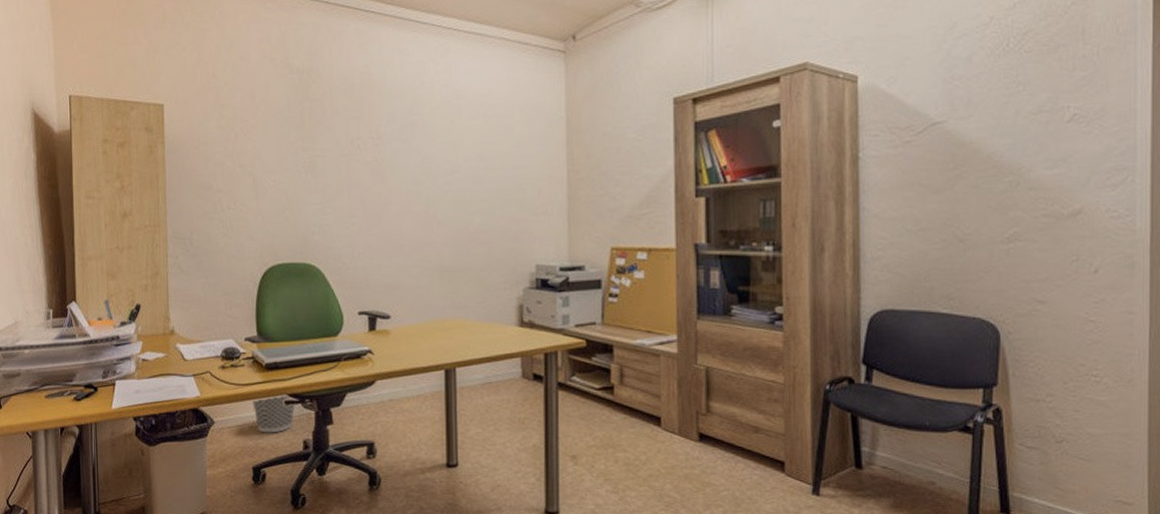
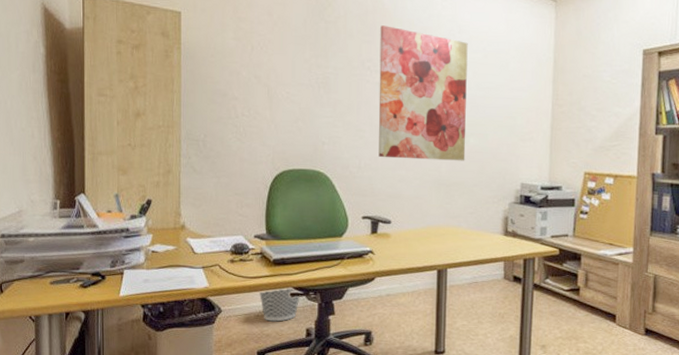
wall art: none [369,98,470,245] -> present [378,25,468,161]

